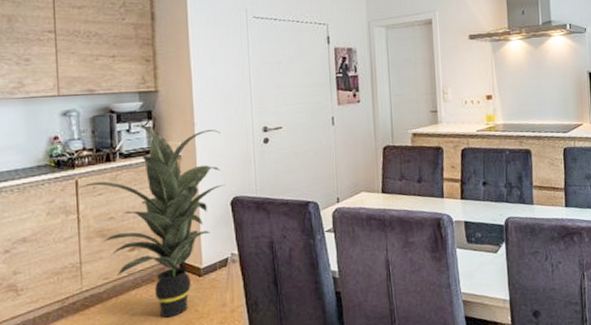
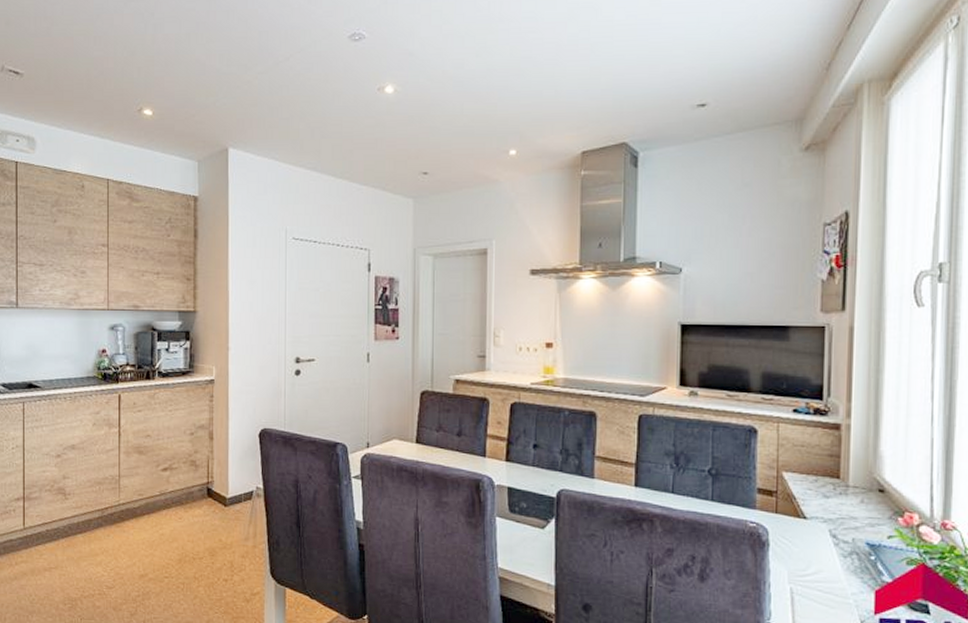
indoor plant: present [79,124,225,318] -> none [121,344,254,543]

